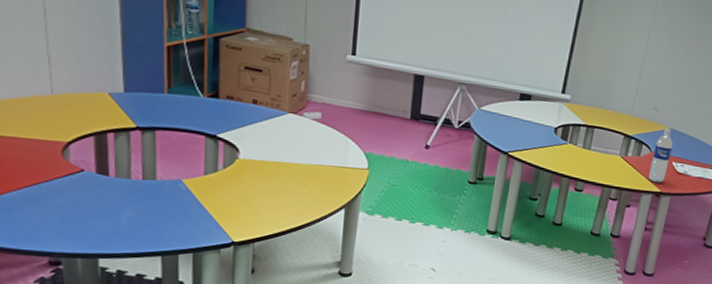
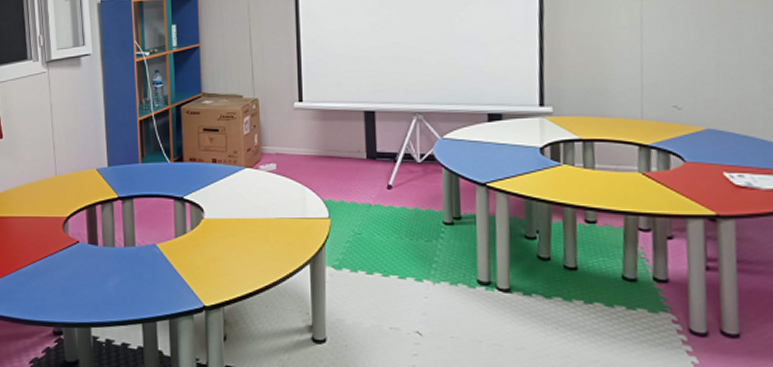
water bottle: present [648,128,673,183] -> none [689,129,718,203]

